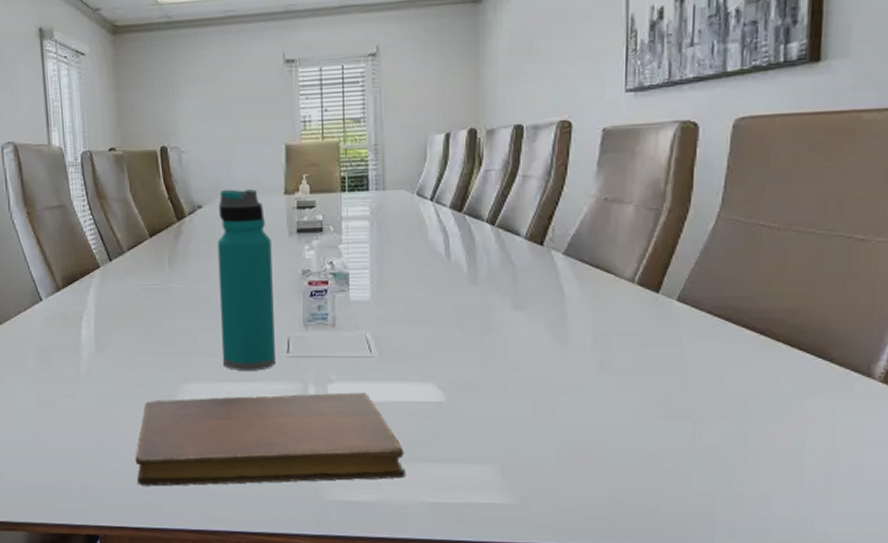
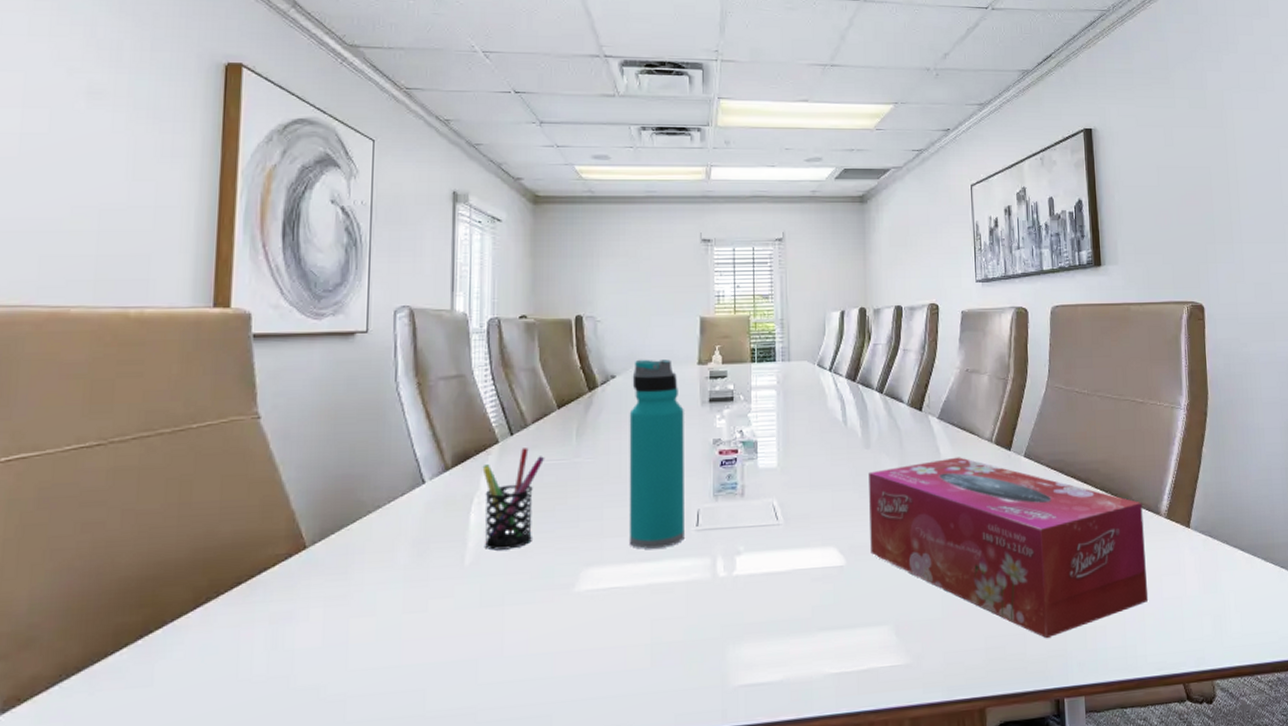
pen holder: none [88,273,142,362] -> present [482,448,545,551]
notebook: present [135,392,406,486] -> none [522,562,811,698]
tissue box: none [475,298,846,498] -> present [869,457,1148,638]

